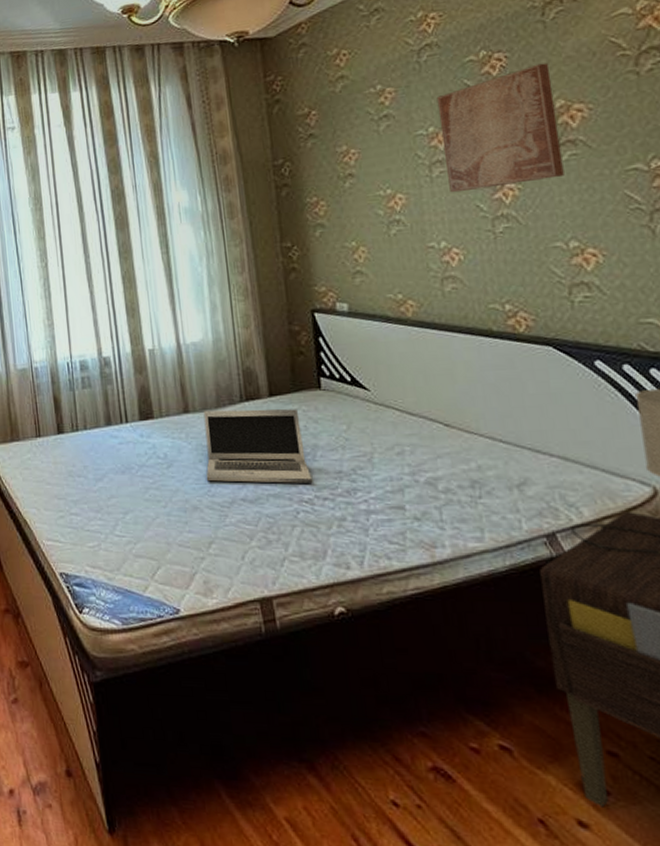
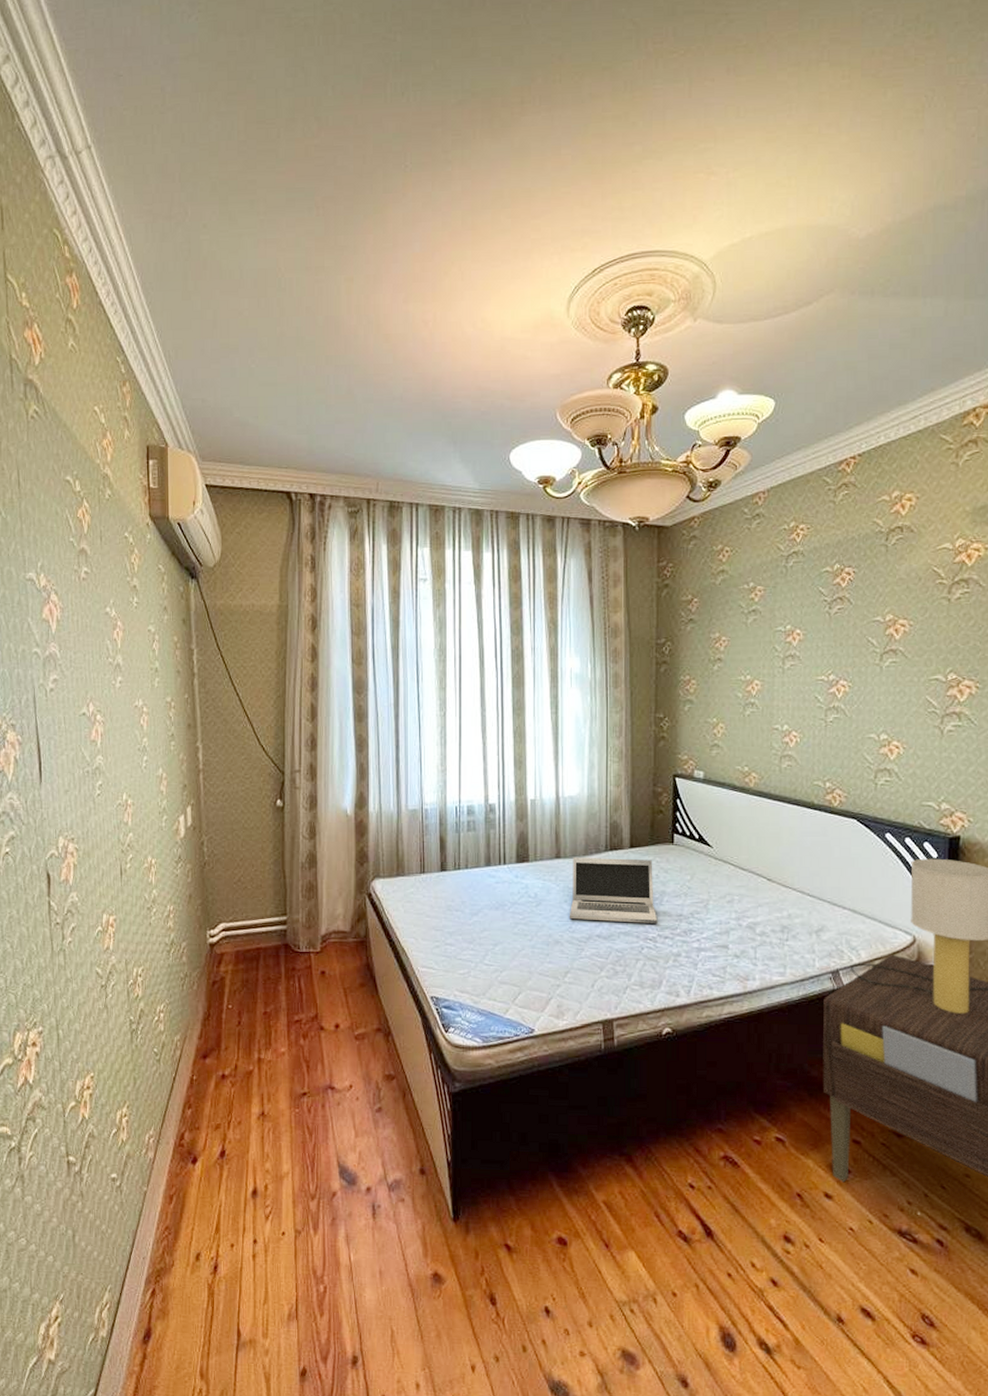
wall art: present [436,62,564,193] -> none [796,581,886,684]

